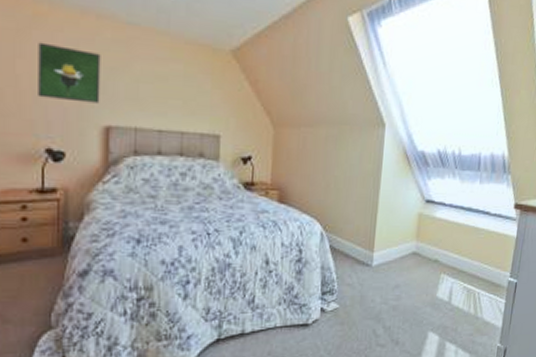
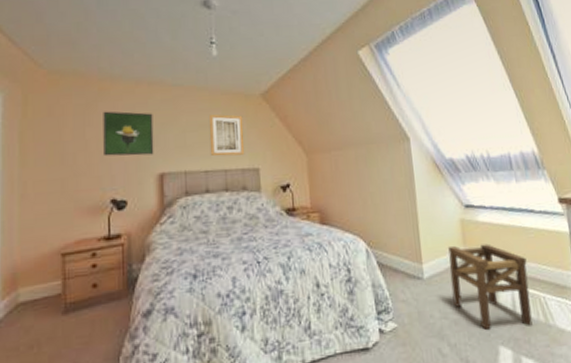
wall art: none [166,65,208,118] -> present [209,114,245,157]
stool: none [395,239,471,317] -> present [448,244,533,330]

